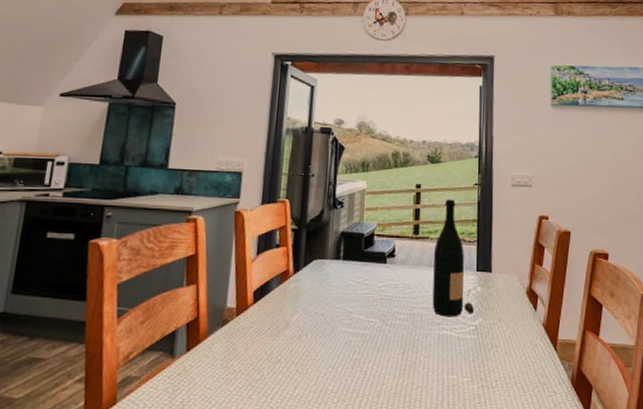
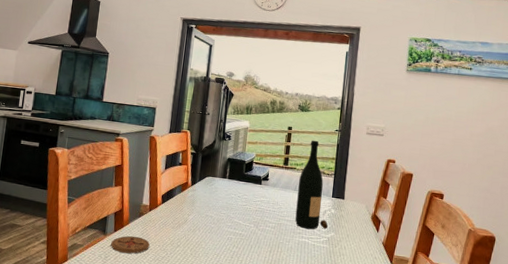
coaster: none [182,354,238,381] -> present [111,235,150,254]

